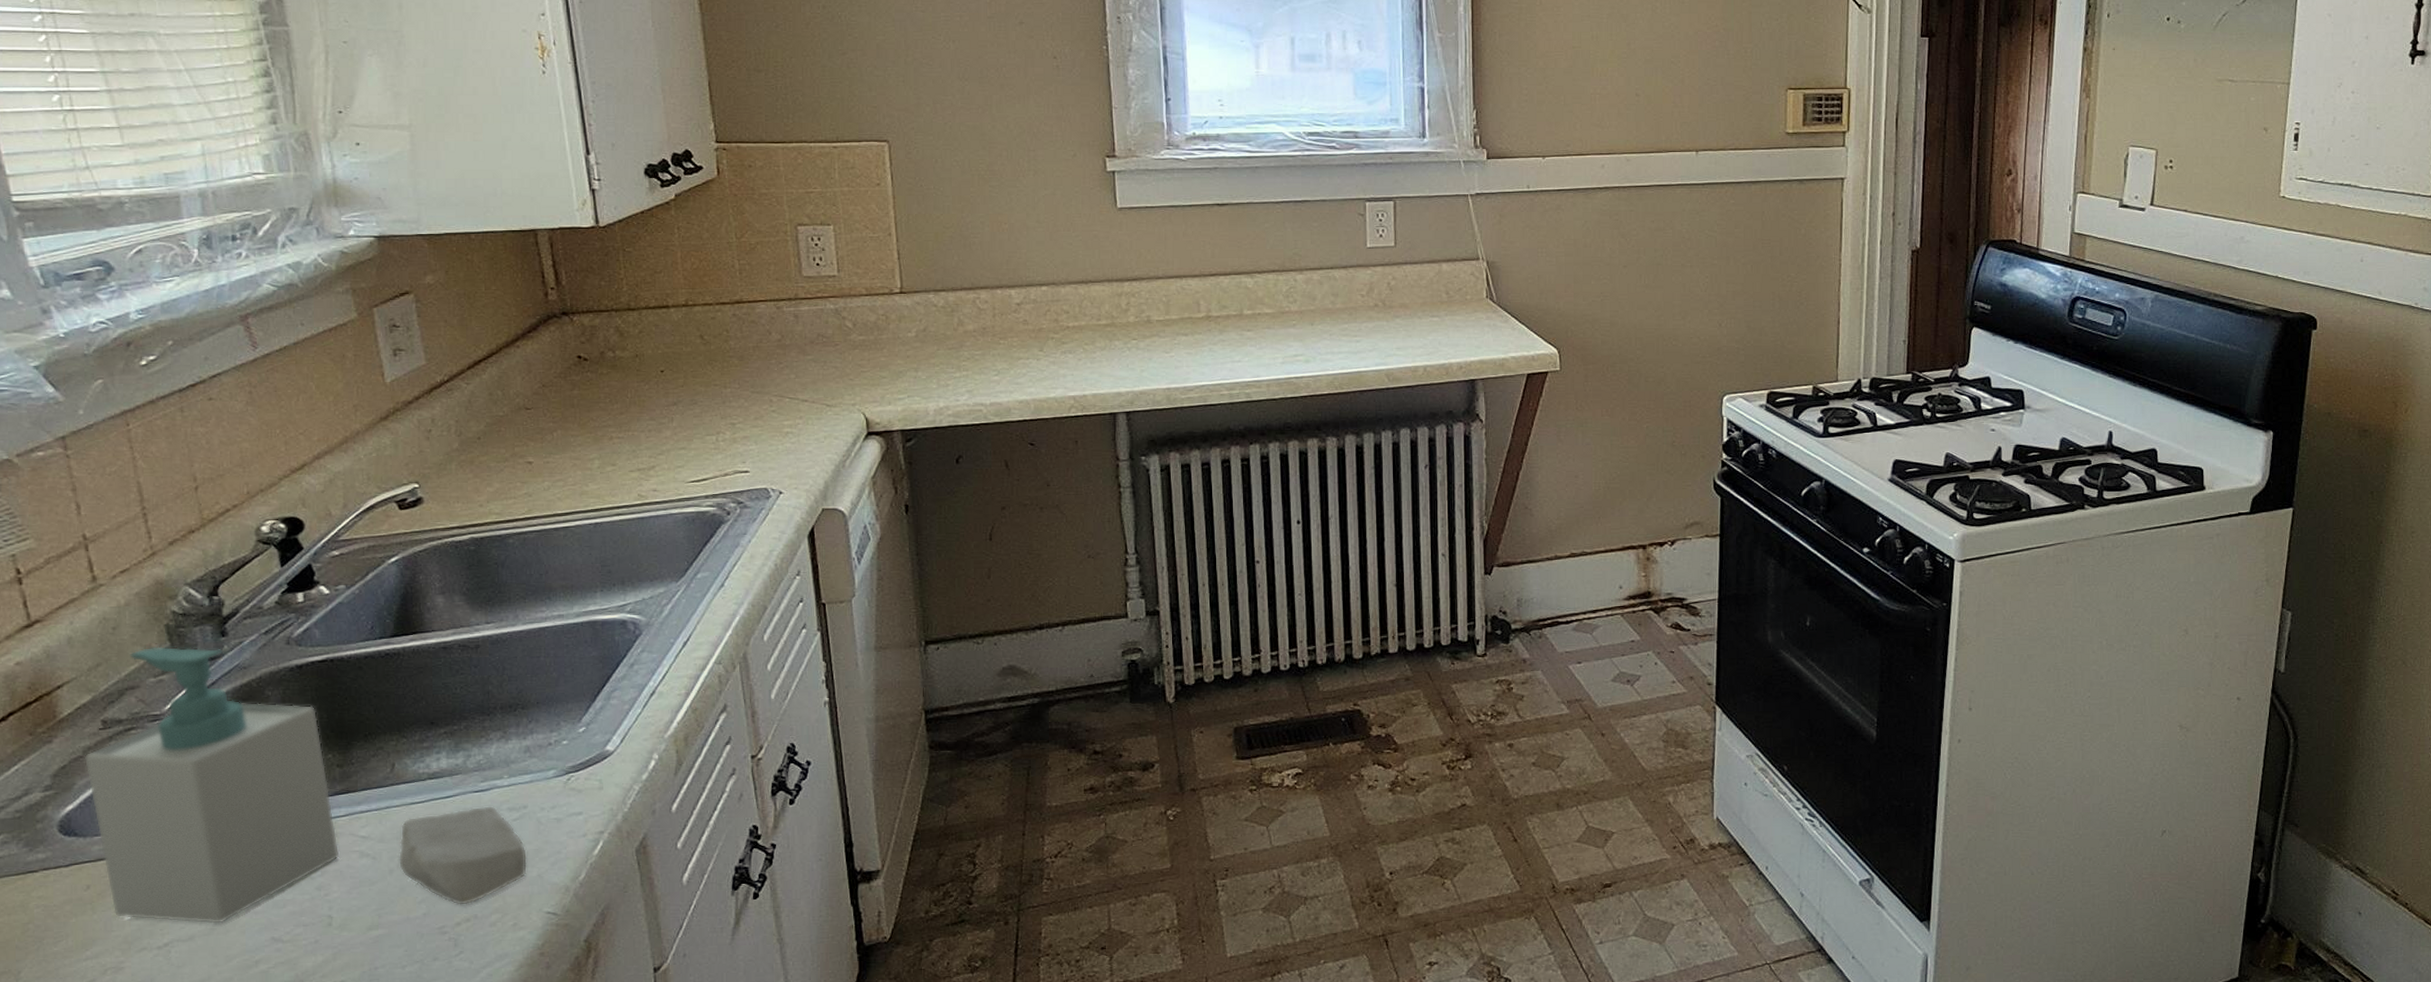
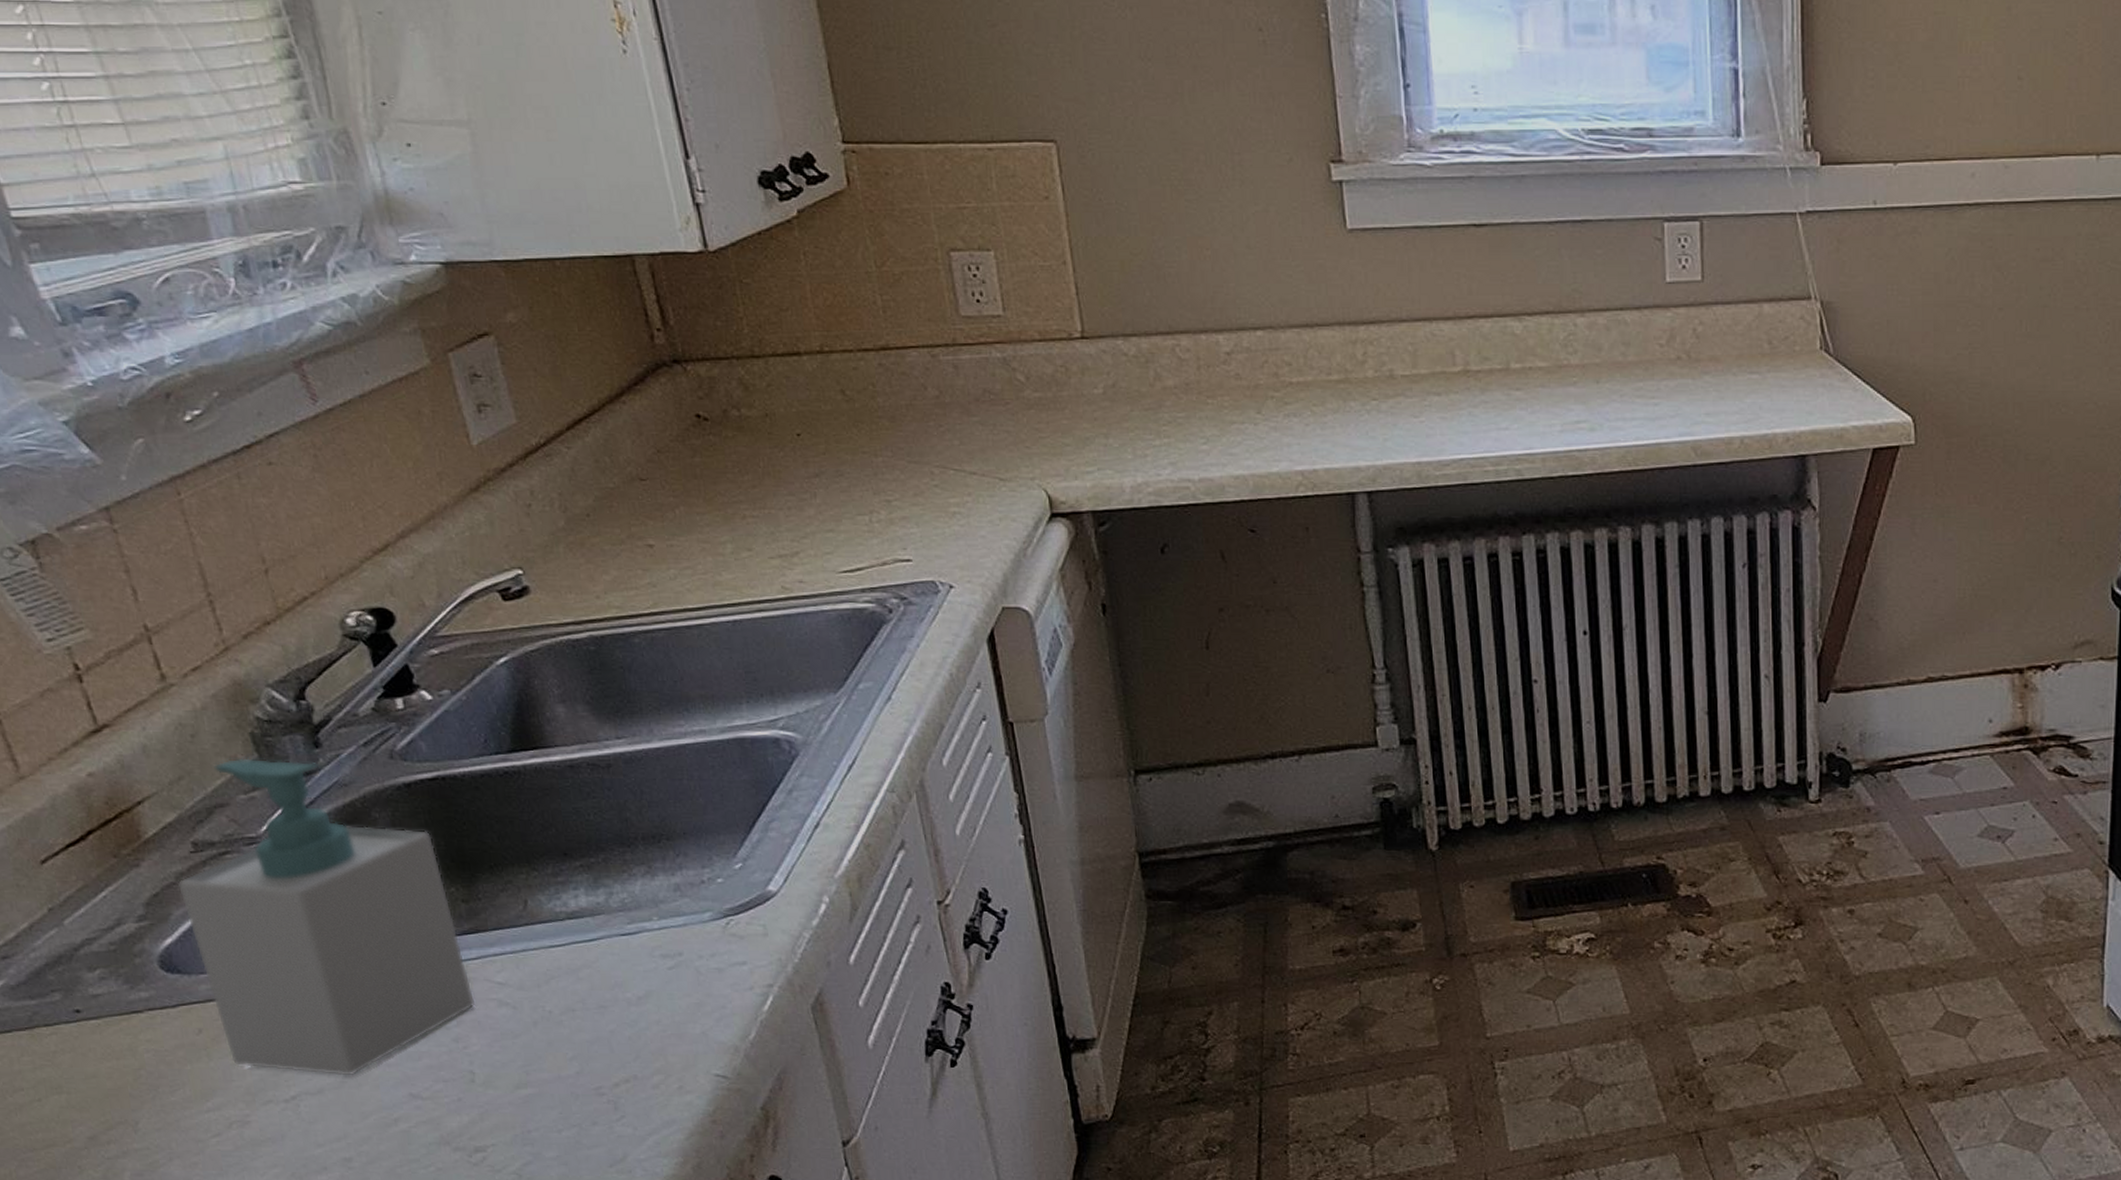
soap bar: present [398,805,528,906] -> none [541,951,690,1065]

